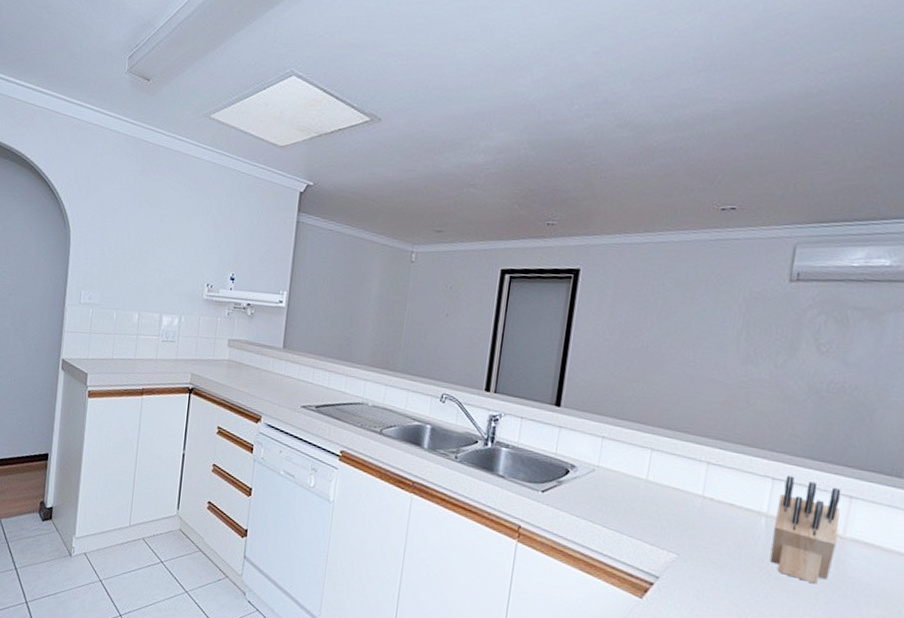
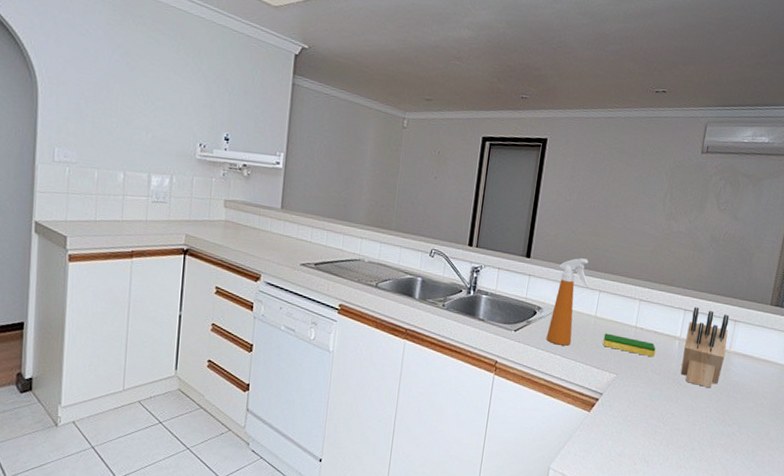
spray bottle: none [582,408,638,514] -> present [546,258,590,346]
dish sponge: none [657,501,733,537] -> present [602,333,656,358]

